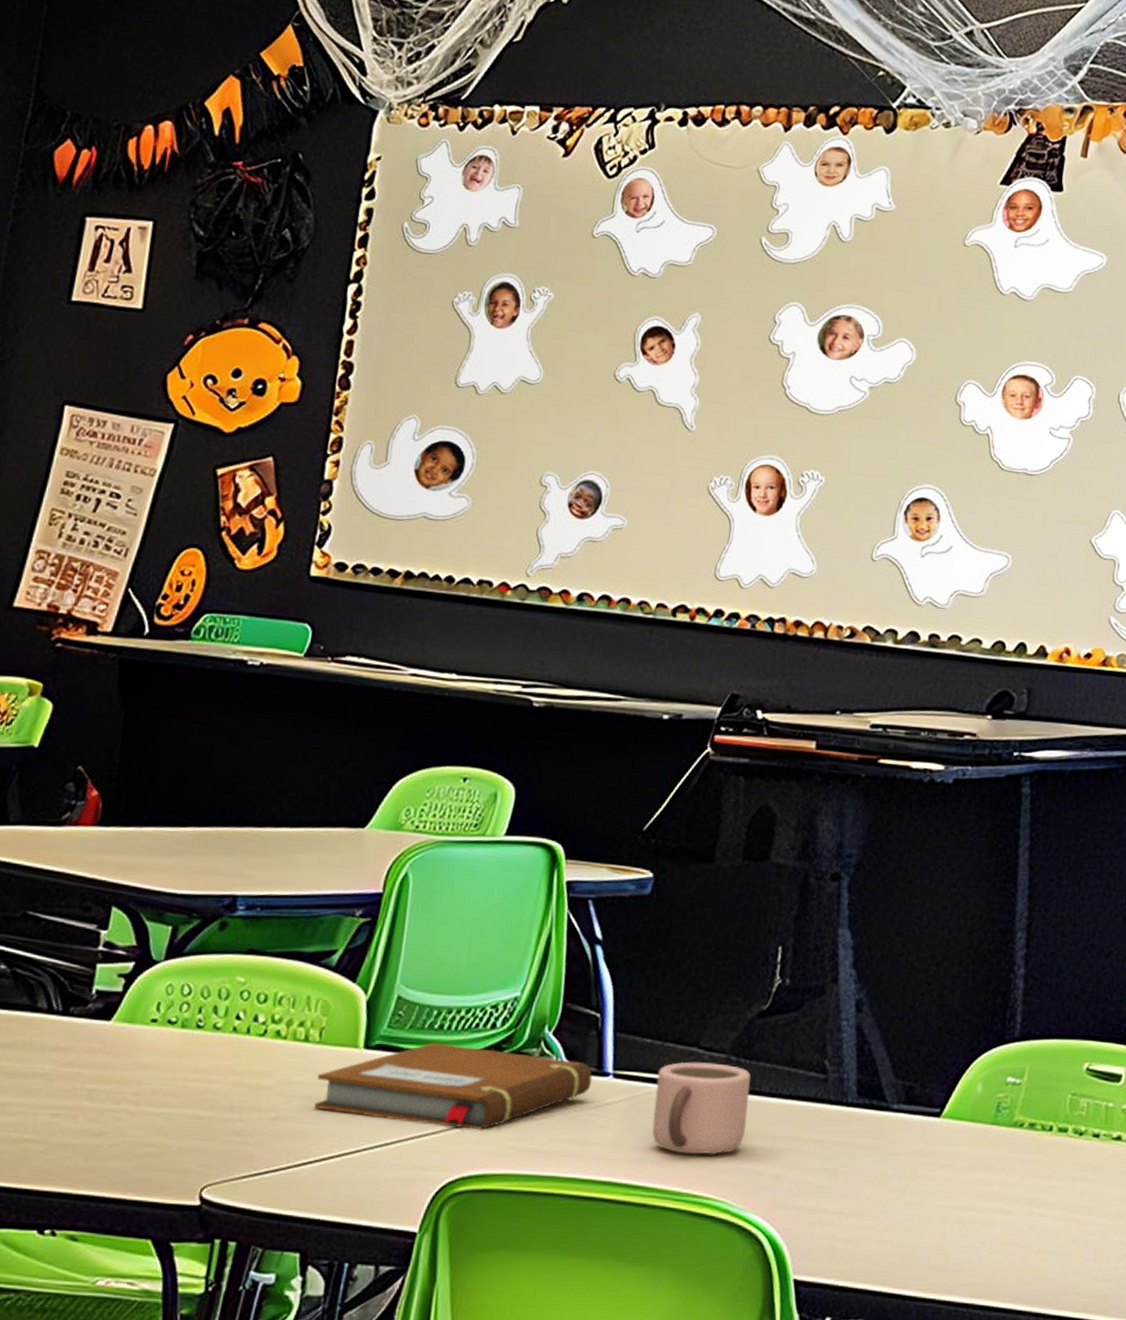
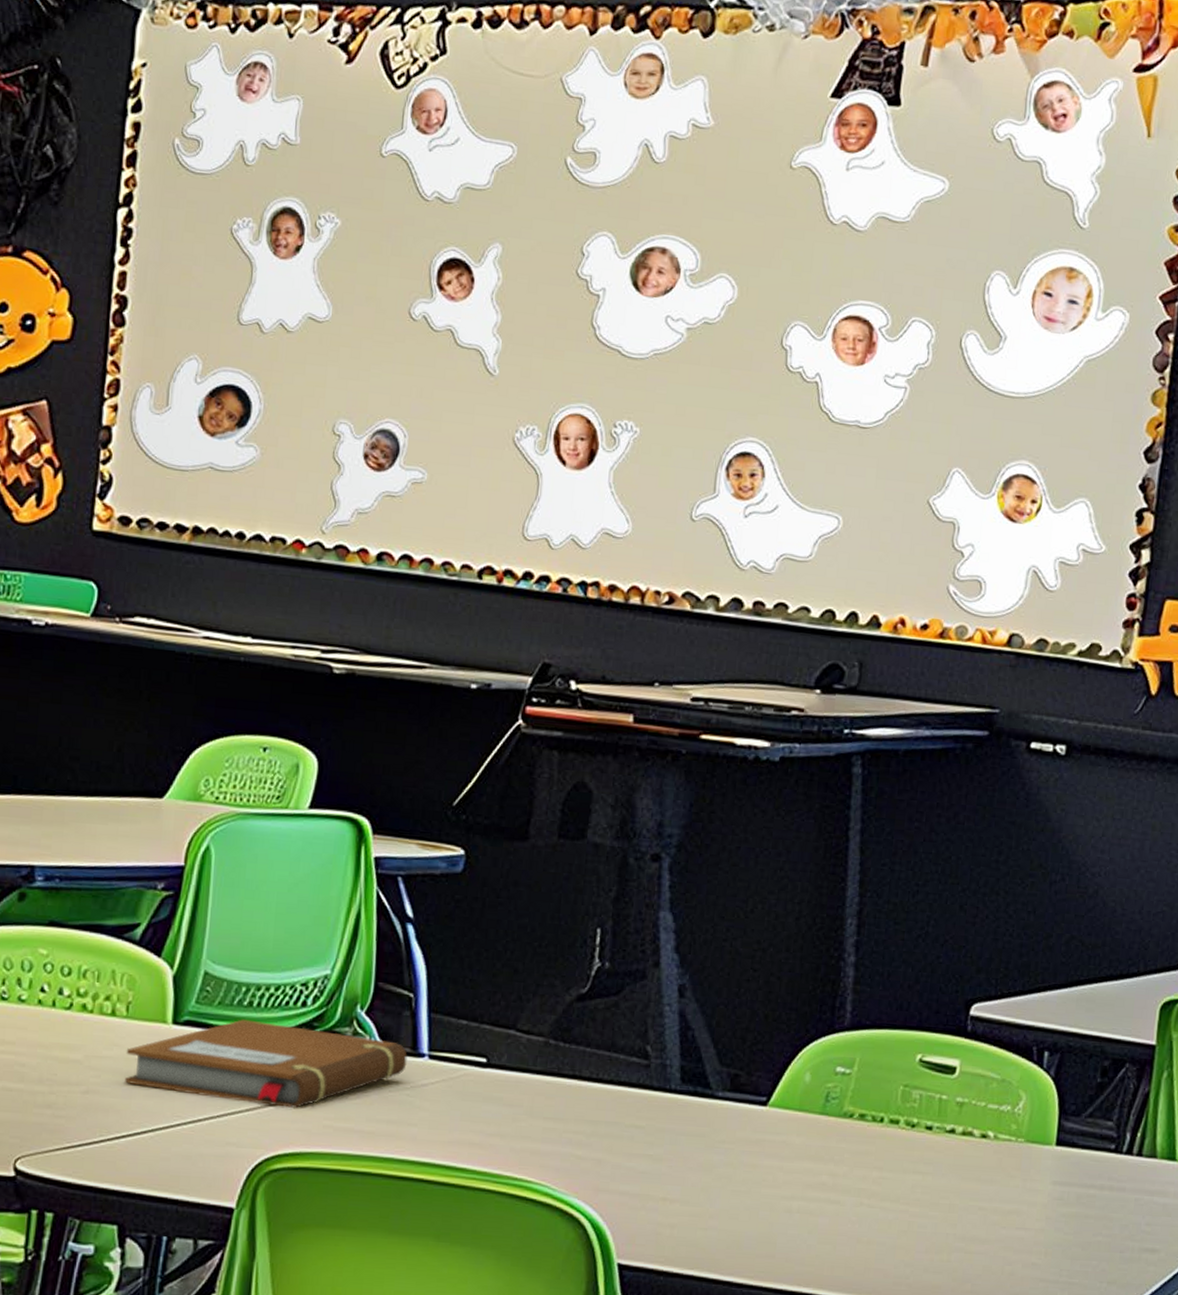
mug: present [652,1062,751,1156] -> none [470,1044,570,1139]

